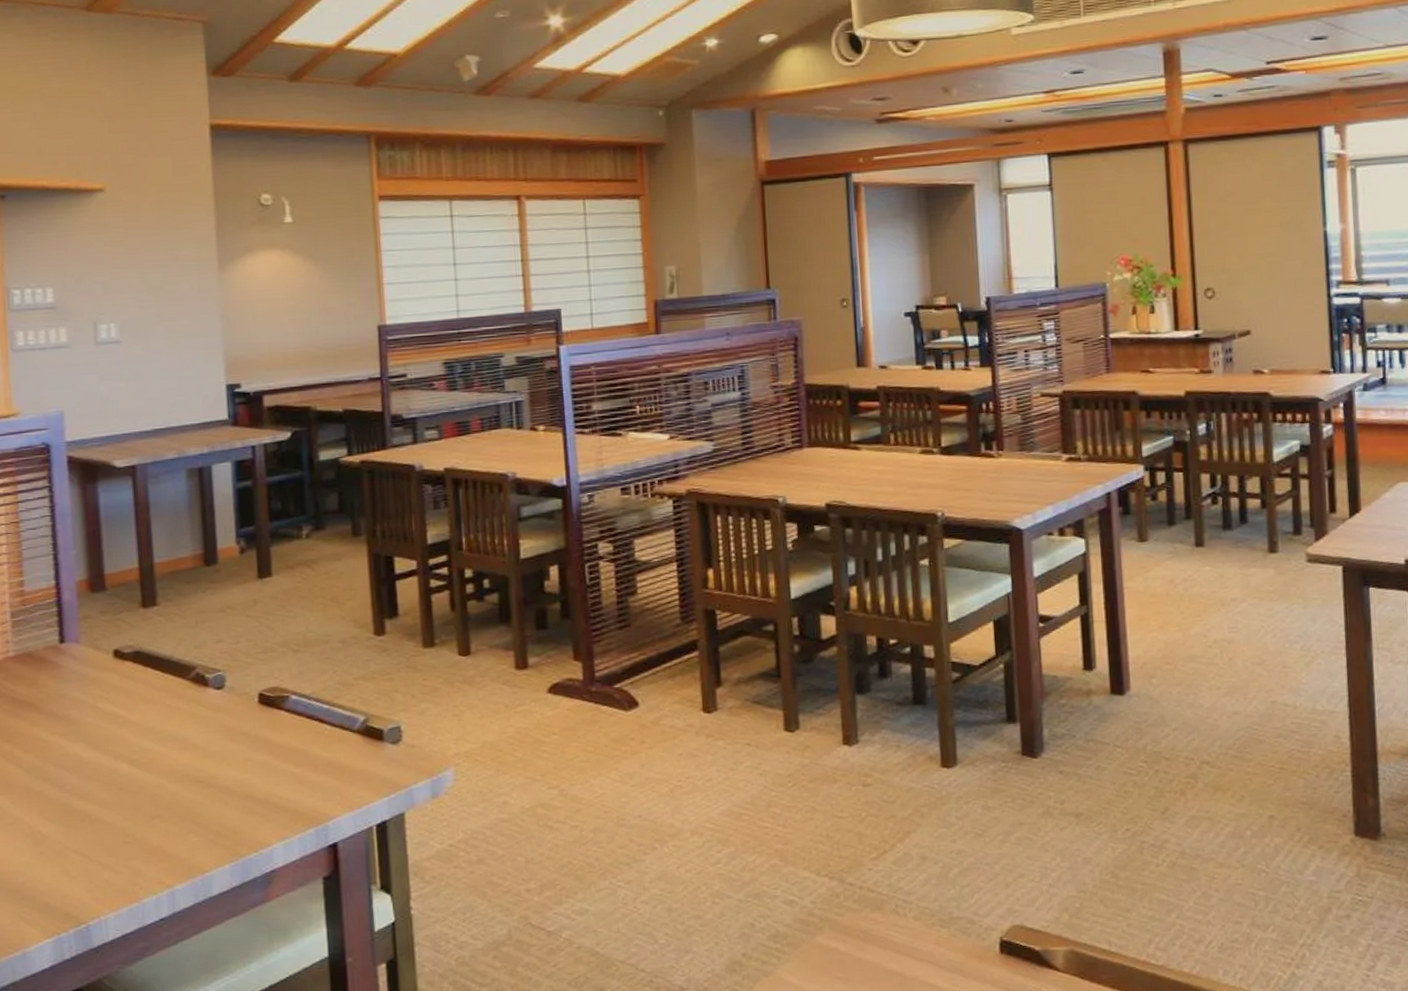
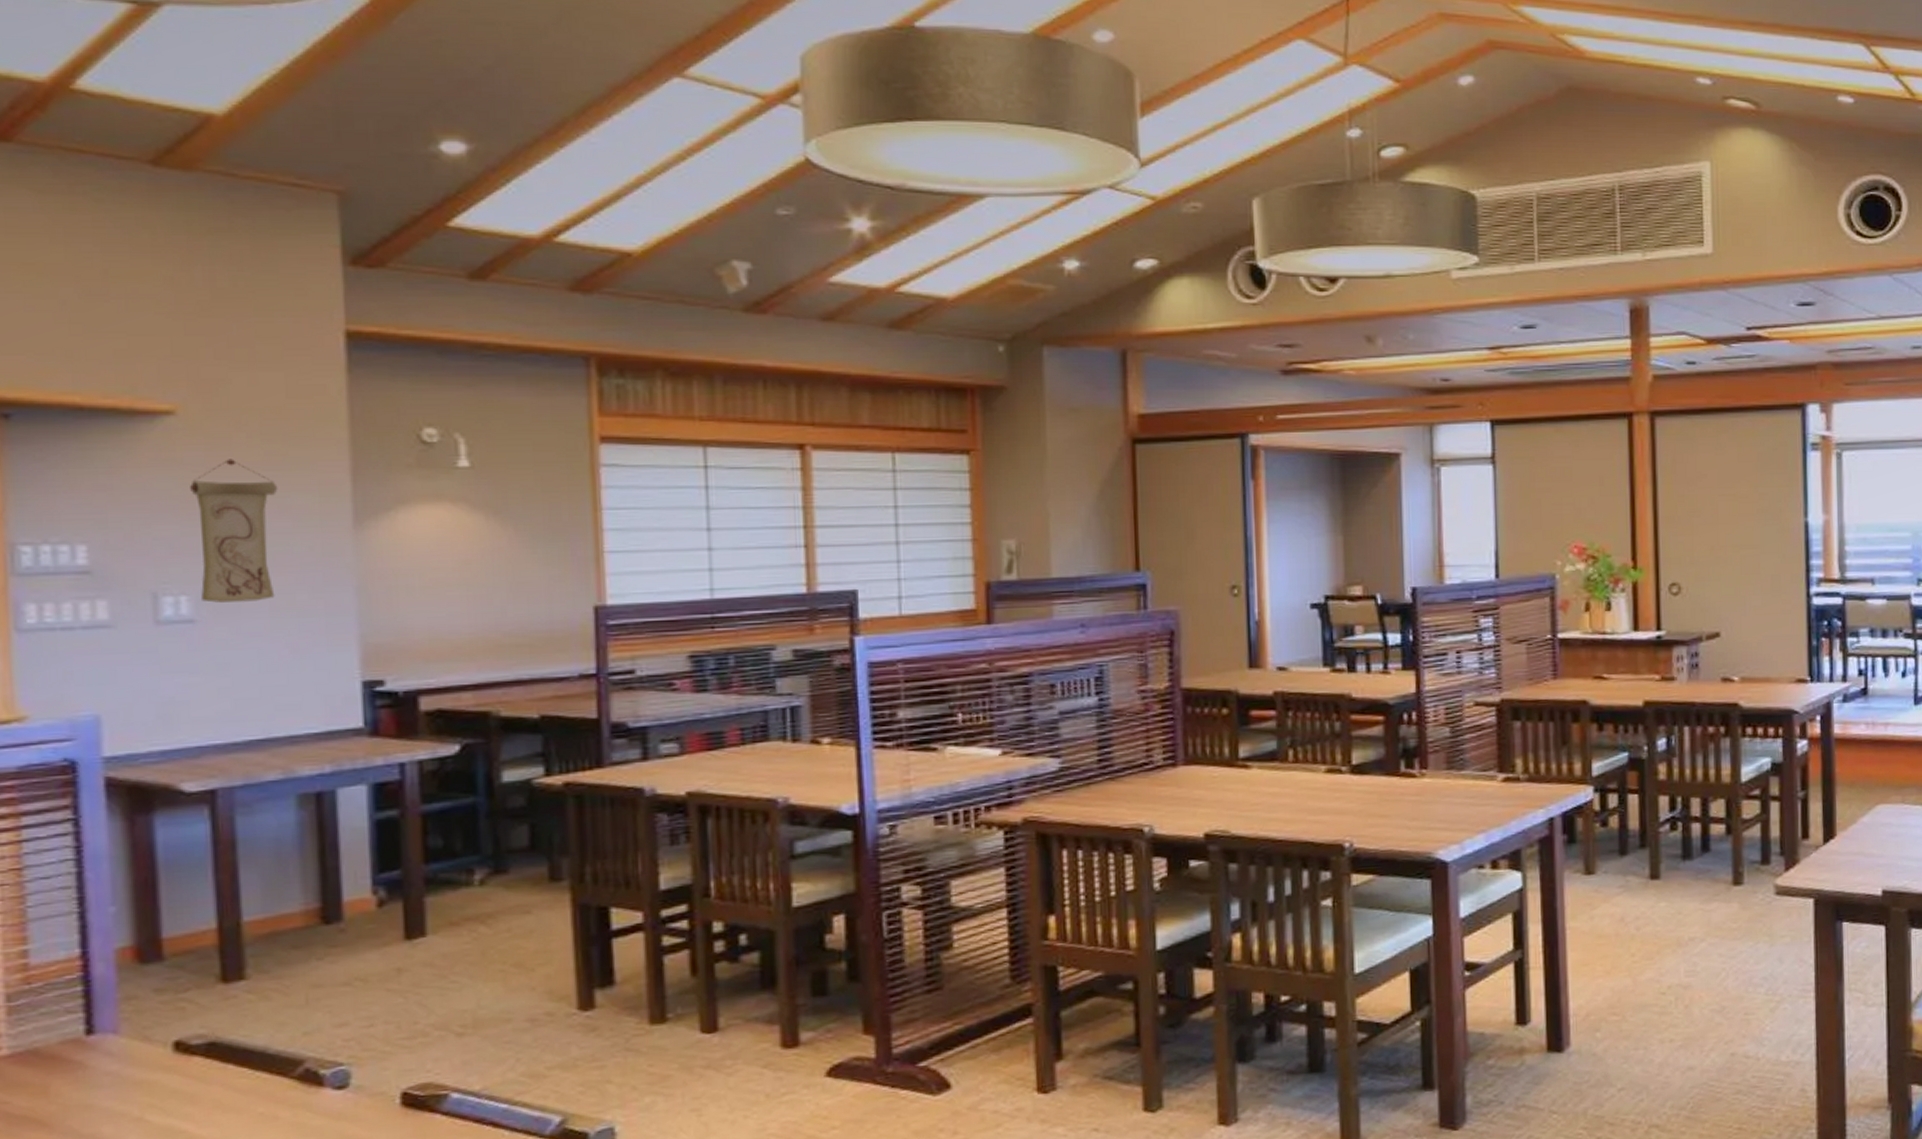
wall scroll: none [115,222,170,328] -> present [190,459,278,603]

